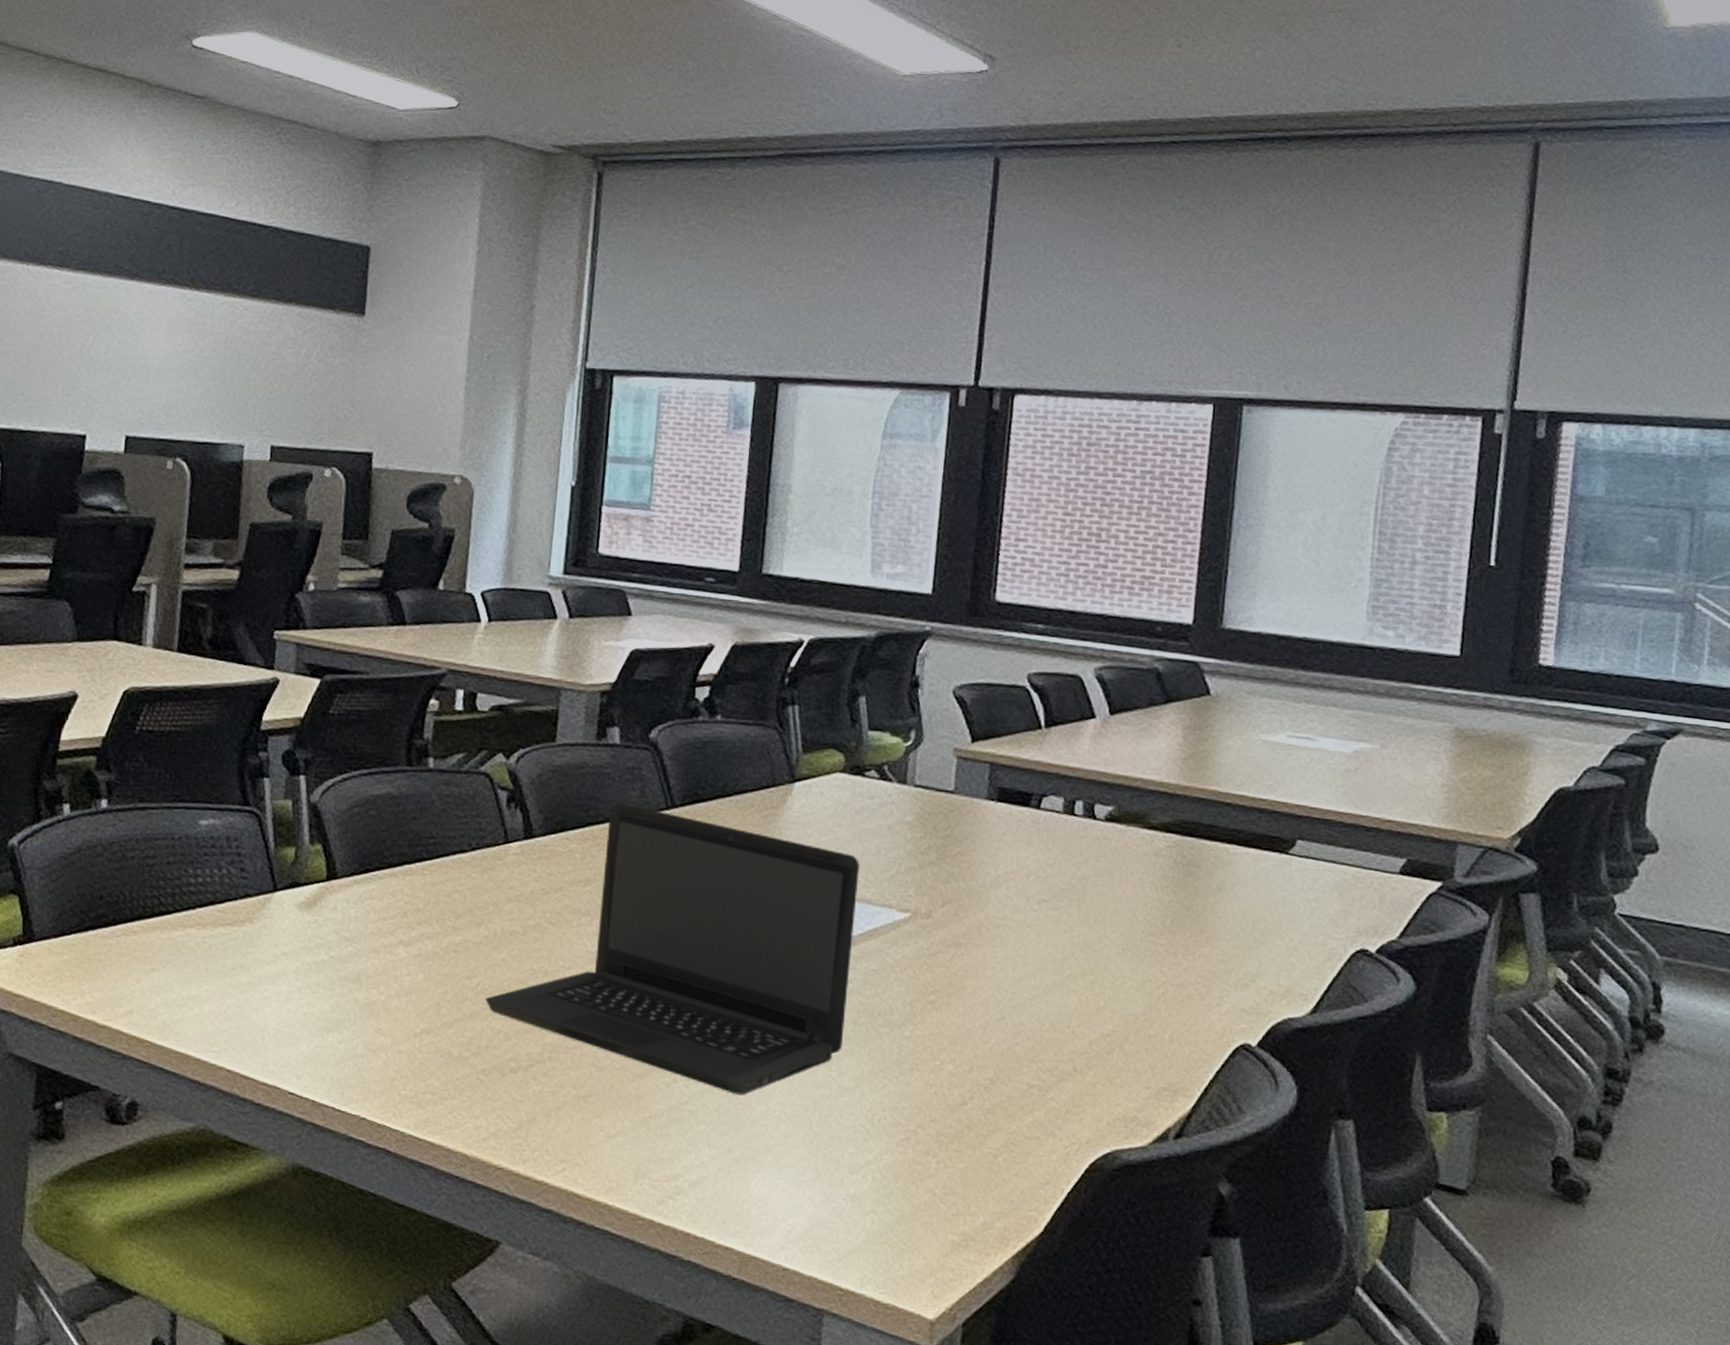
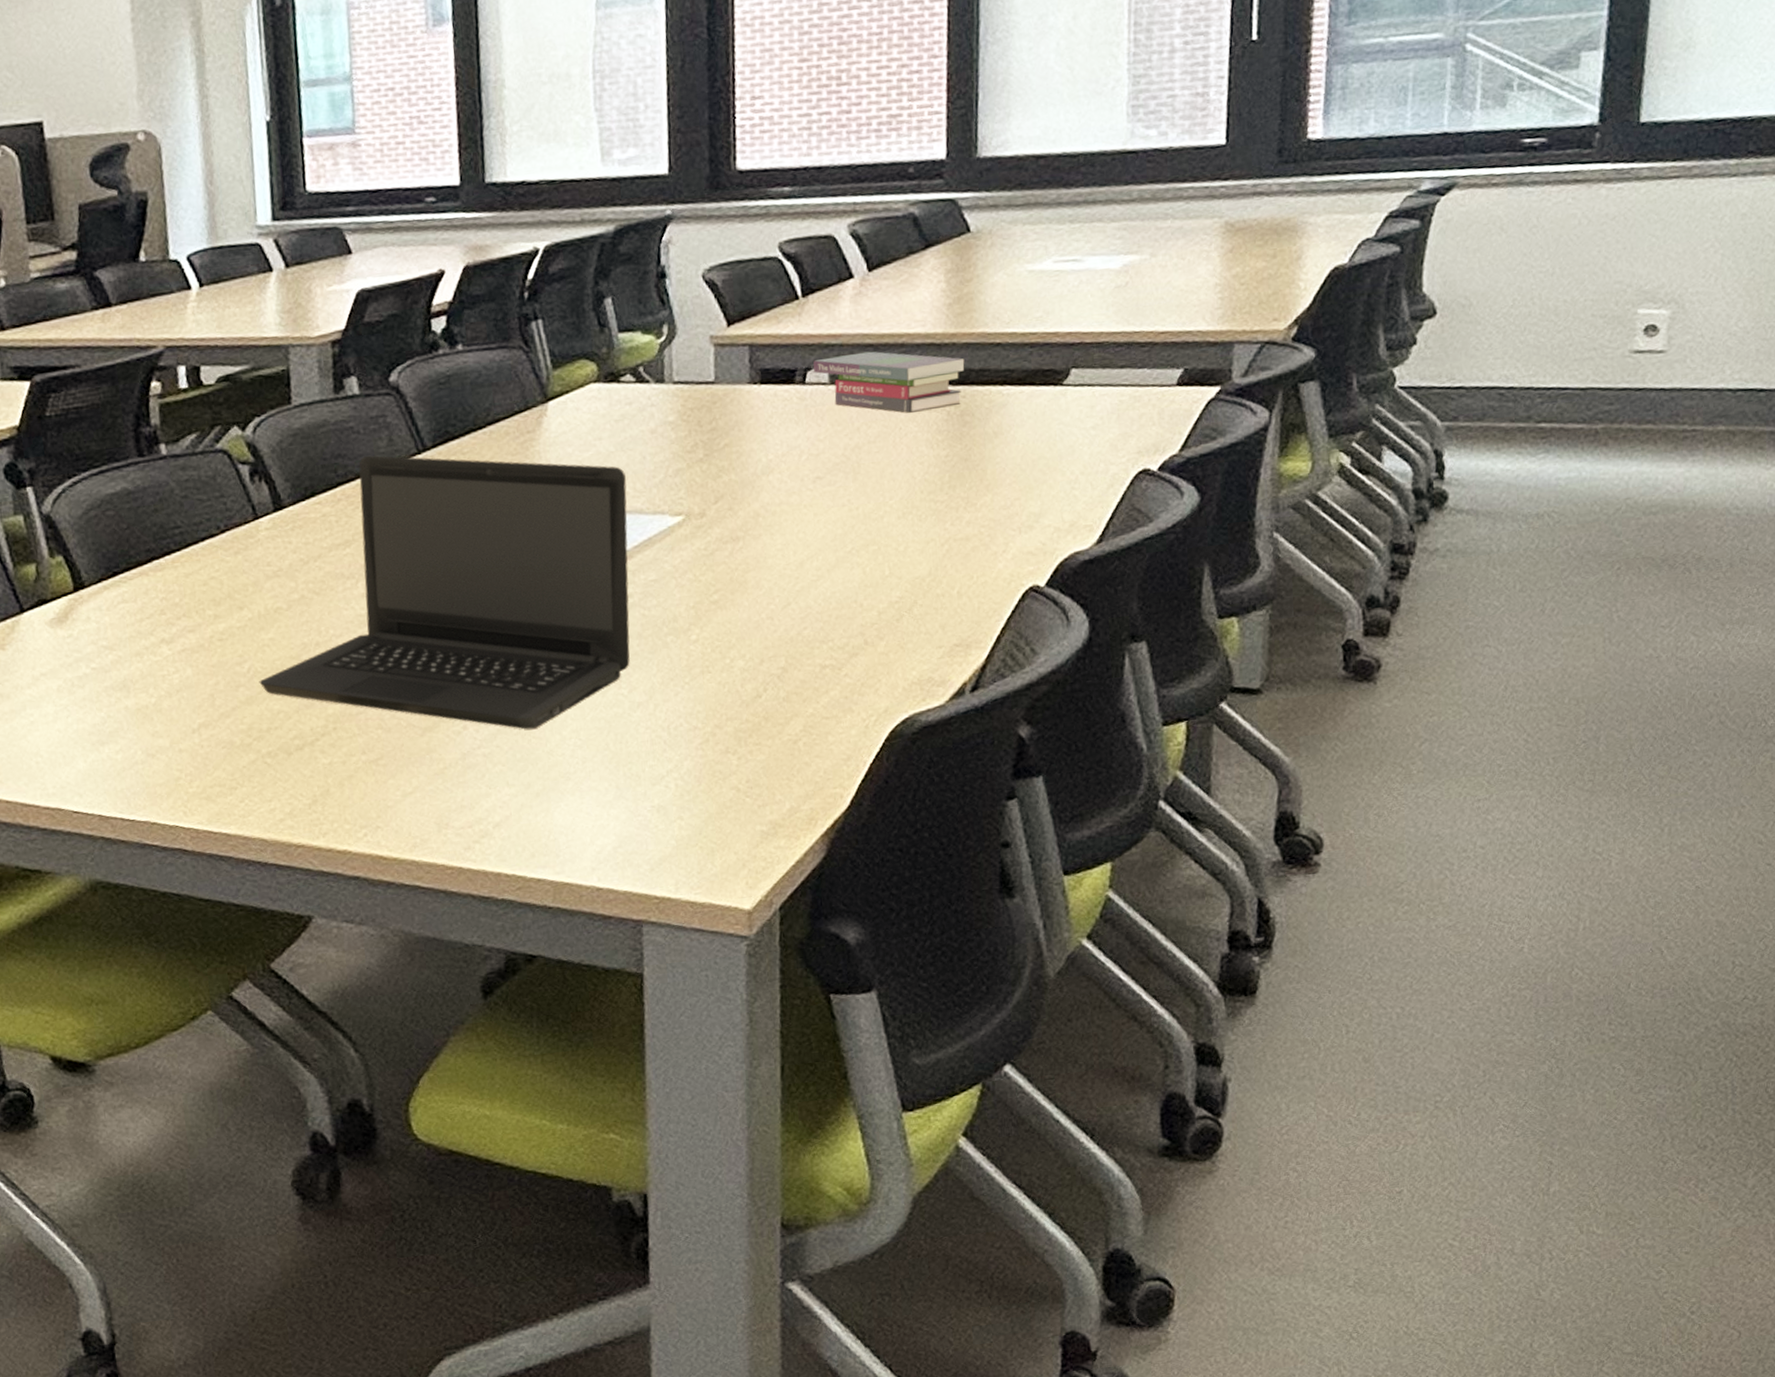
books: none [1048,788,1195,856] -> present [812,351,965,414]

